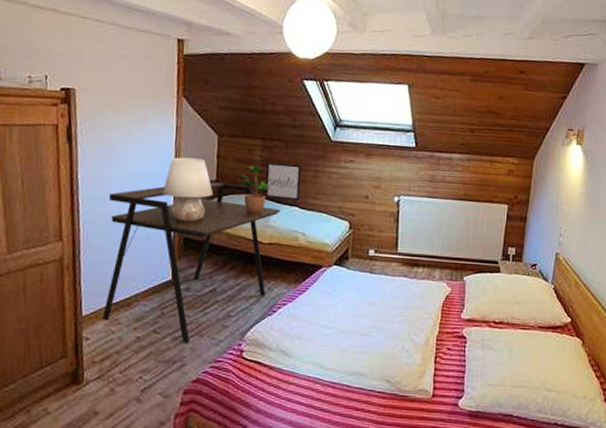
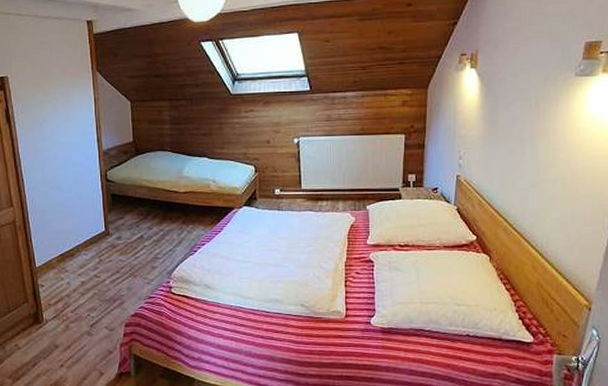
desk: present [102,182,281,344] -> none [45,143,192,284]
table lamp: present [162,157,214,223] -> none [89,124,132,181]
potted plant: present [237,166,271,215] -> none [151,125,182,168]
wall art: present [265,161,302,201] -> none [175,119,207,153]

